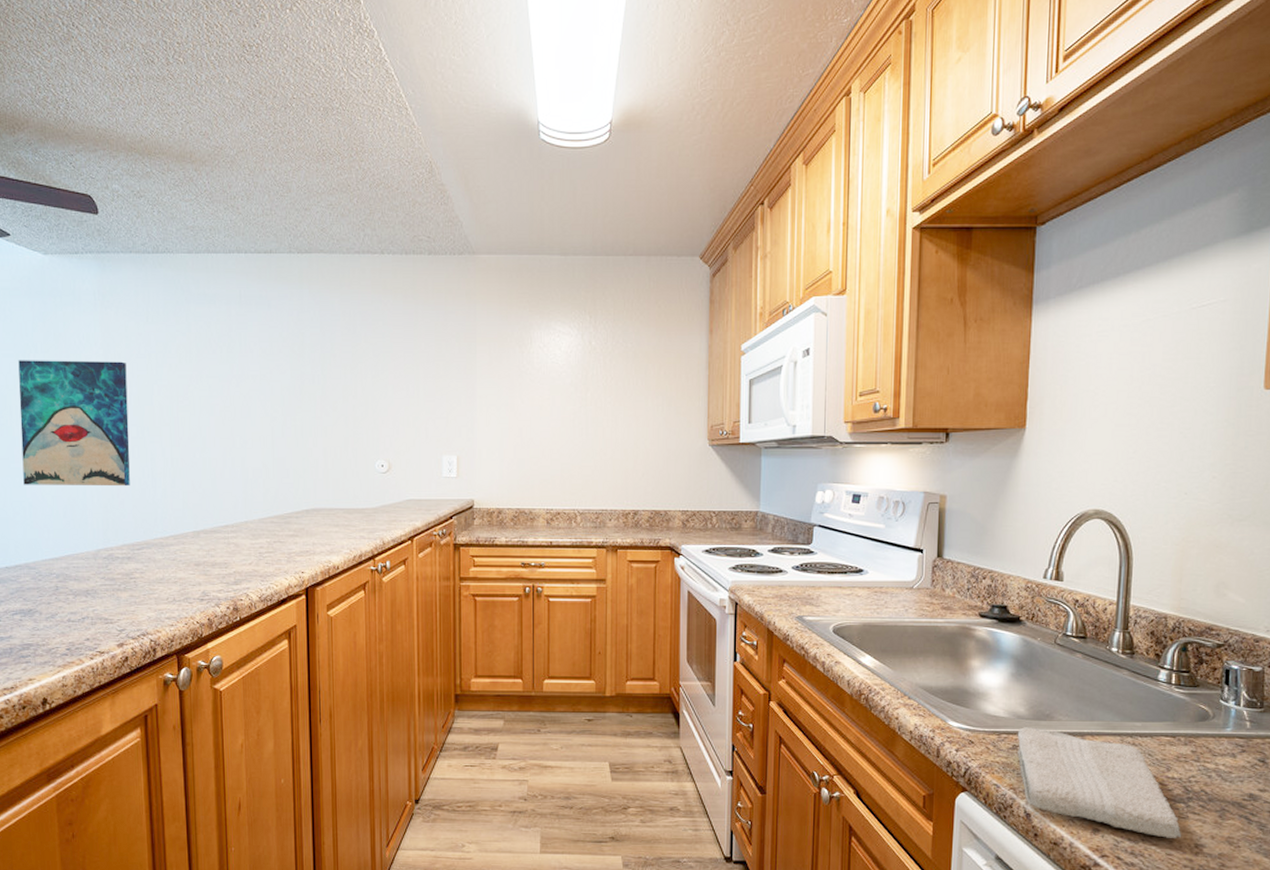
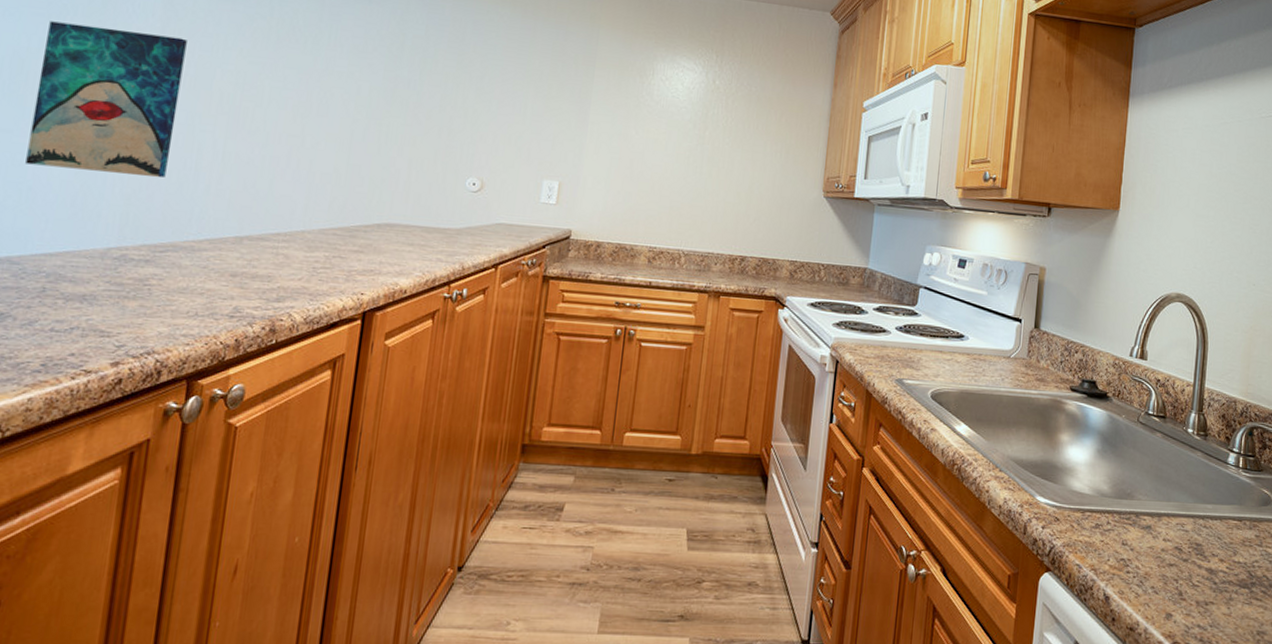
washcloth: present [1017,727,1181,838] -> none [1099,505,1245,625]

